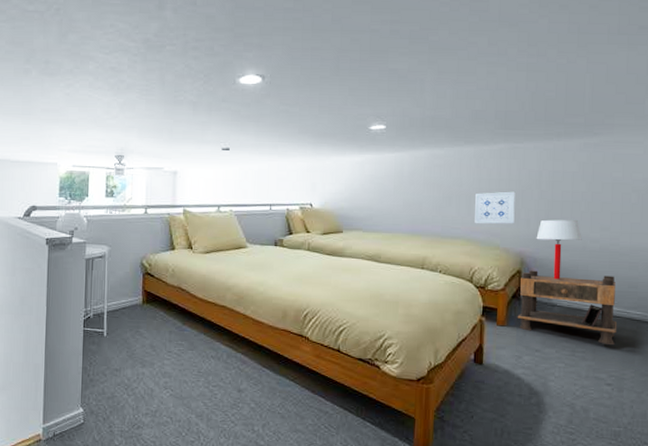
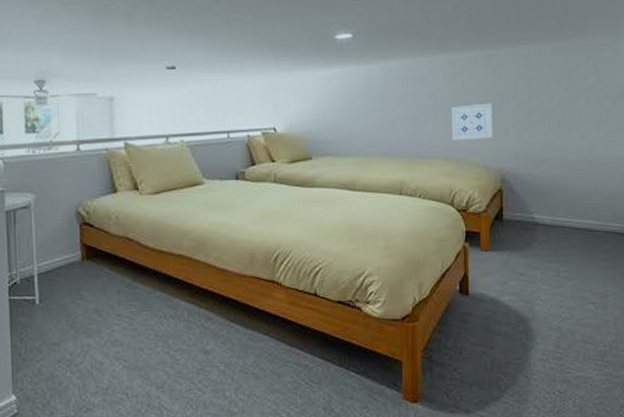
nightstand: present [517,270,617,345] -> none [500,188,598,261]
table lamp: present [536,219,582,280] -> none [515,131,561,196]

